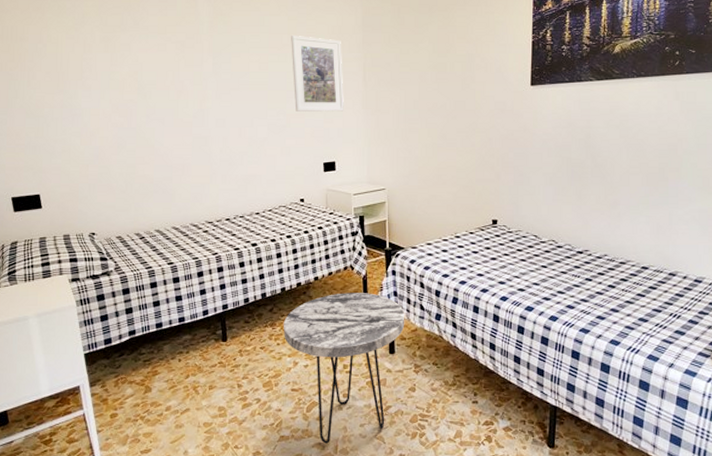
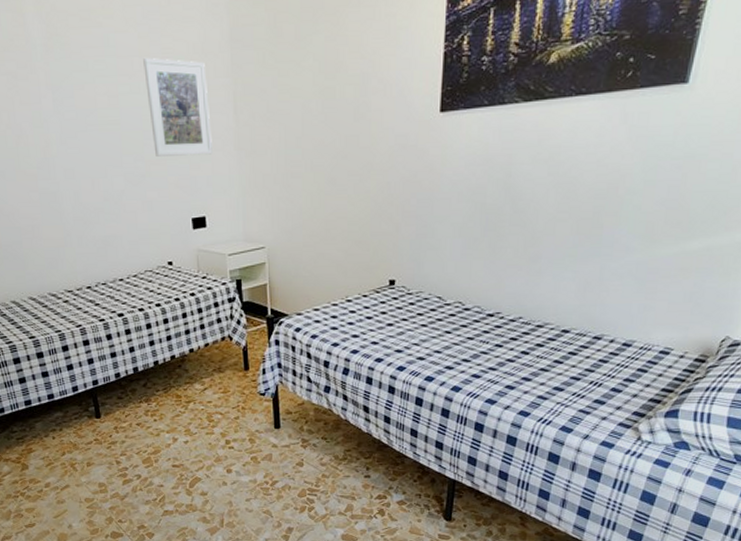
side table: present [283,293,405,444] -> none [158,365,291,518]

